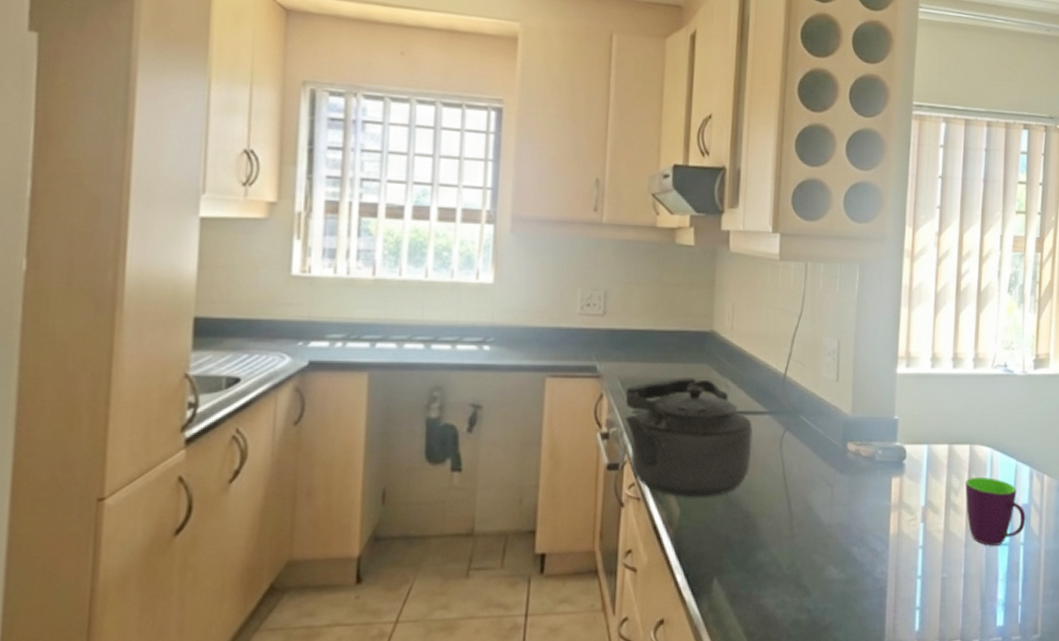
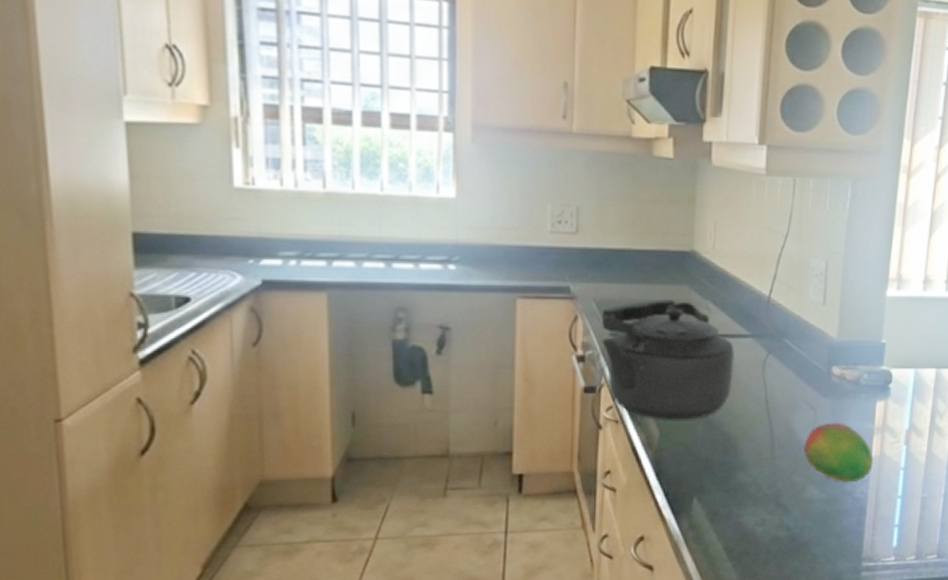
fruit: none [822,499,891,562] -> present [804,422,873,482]

